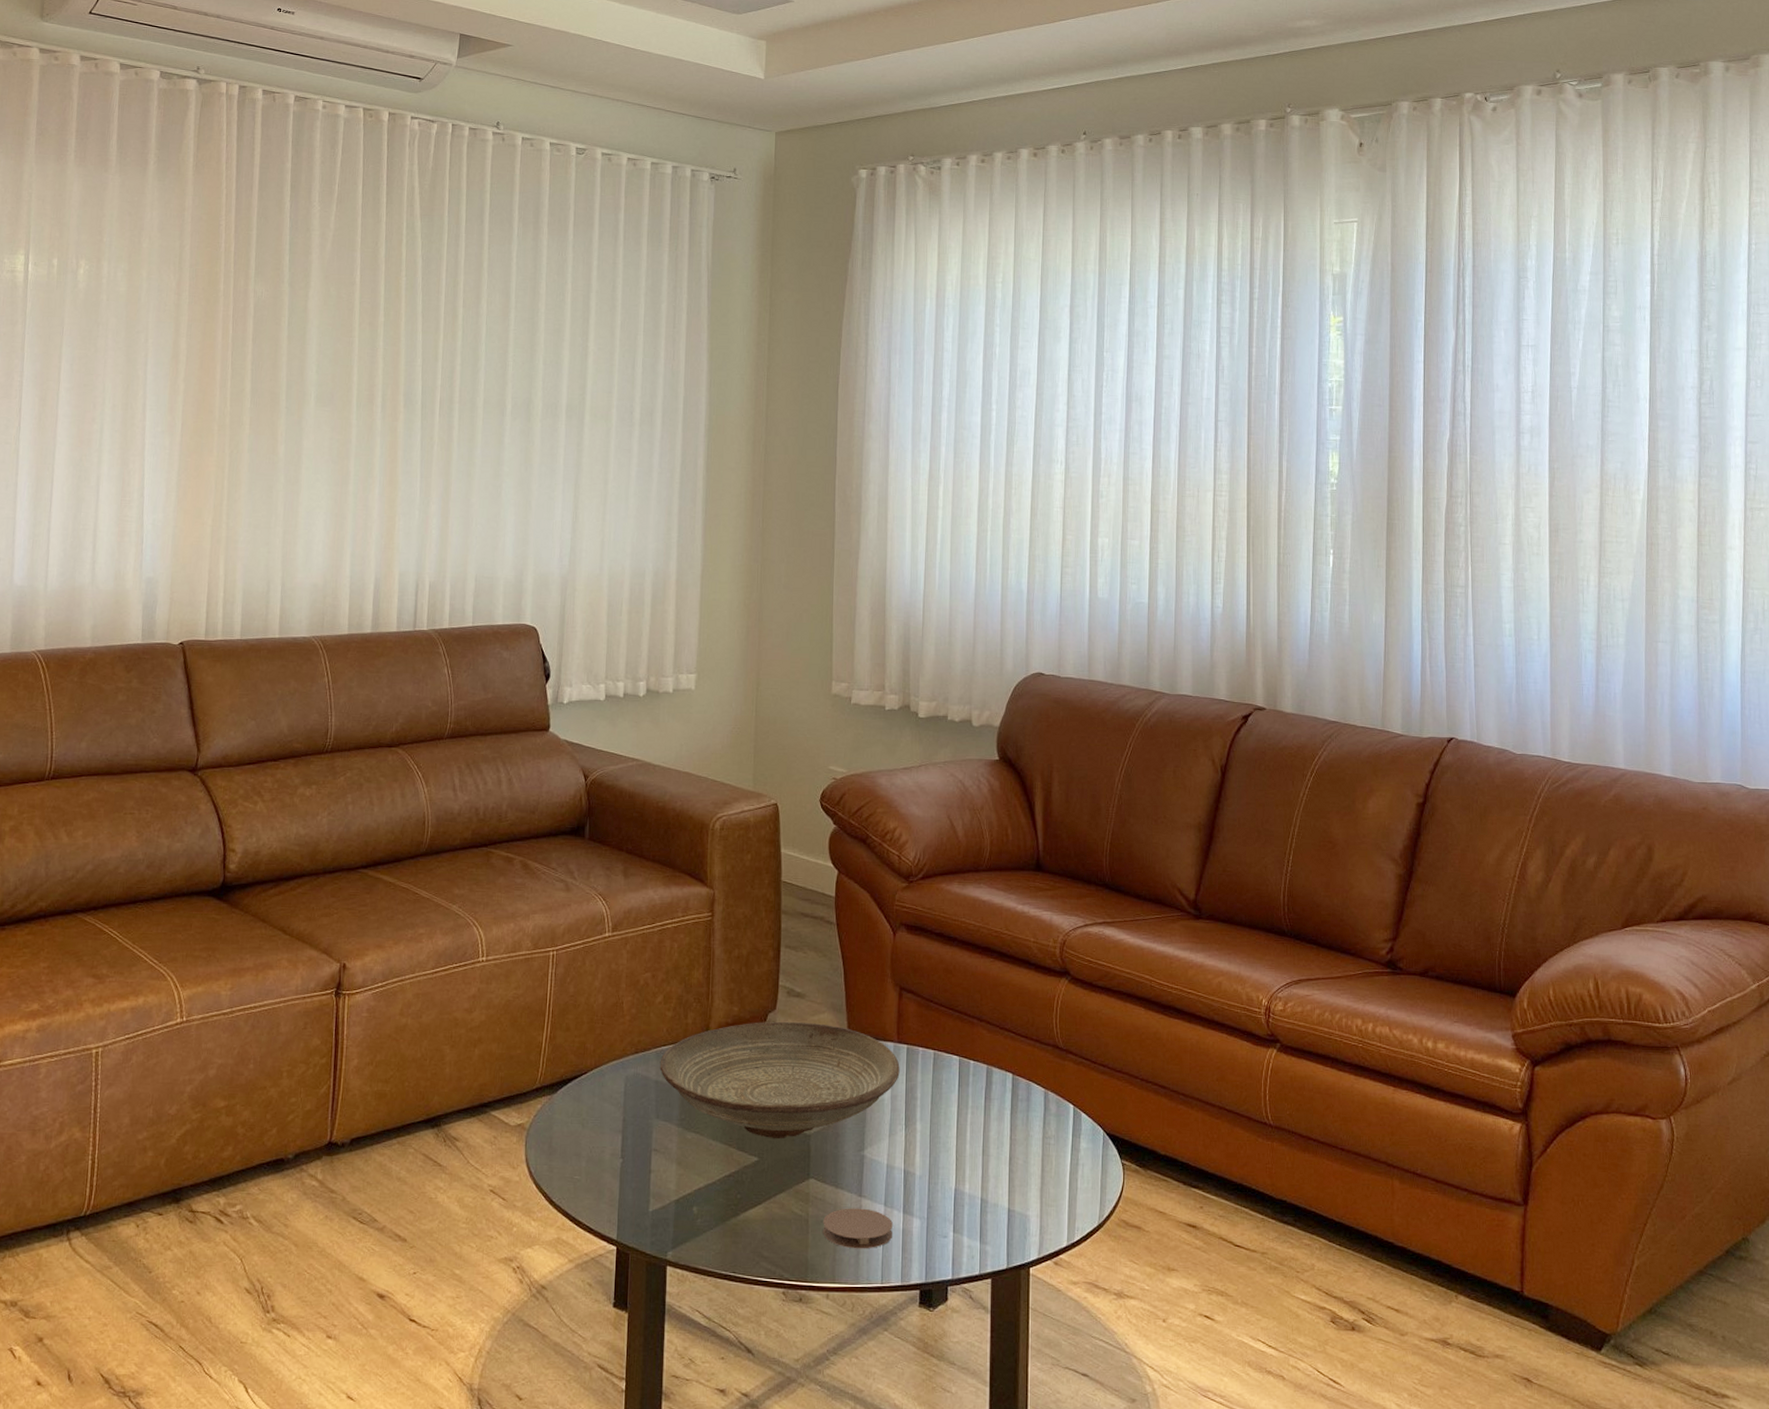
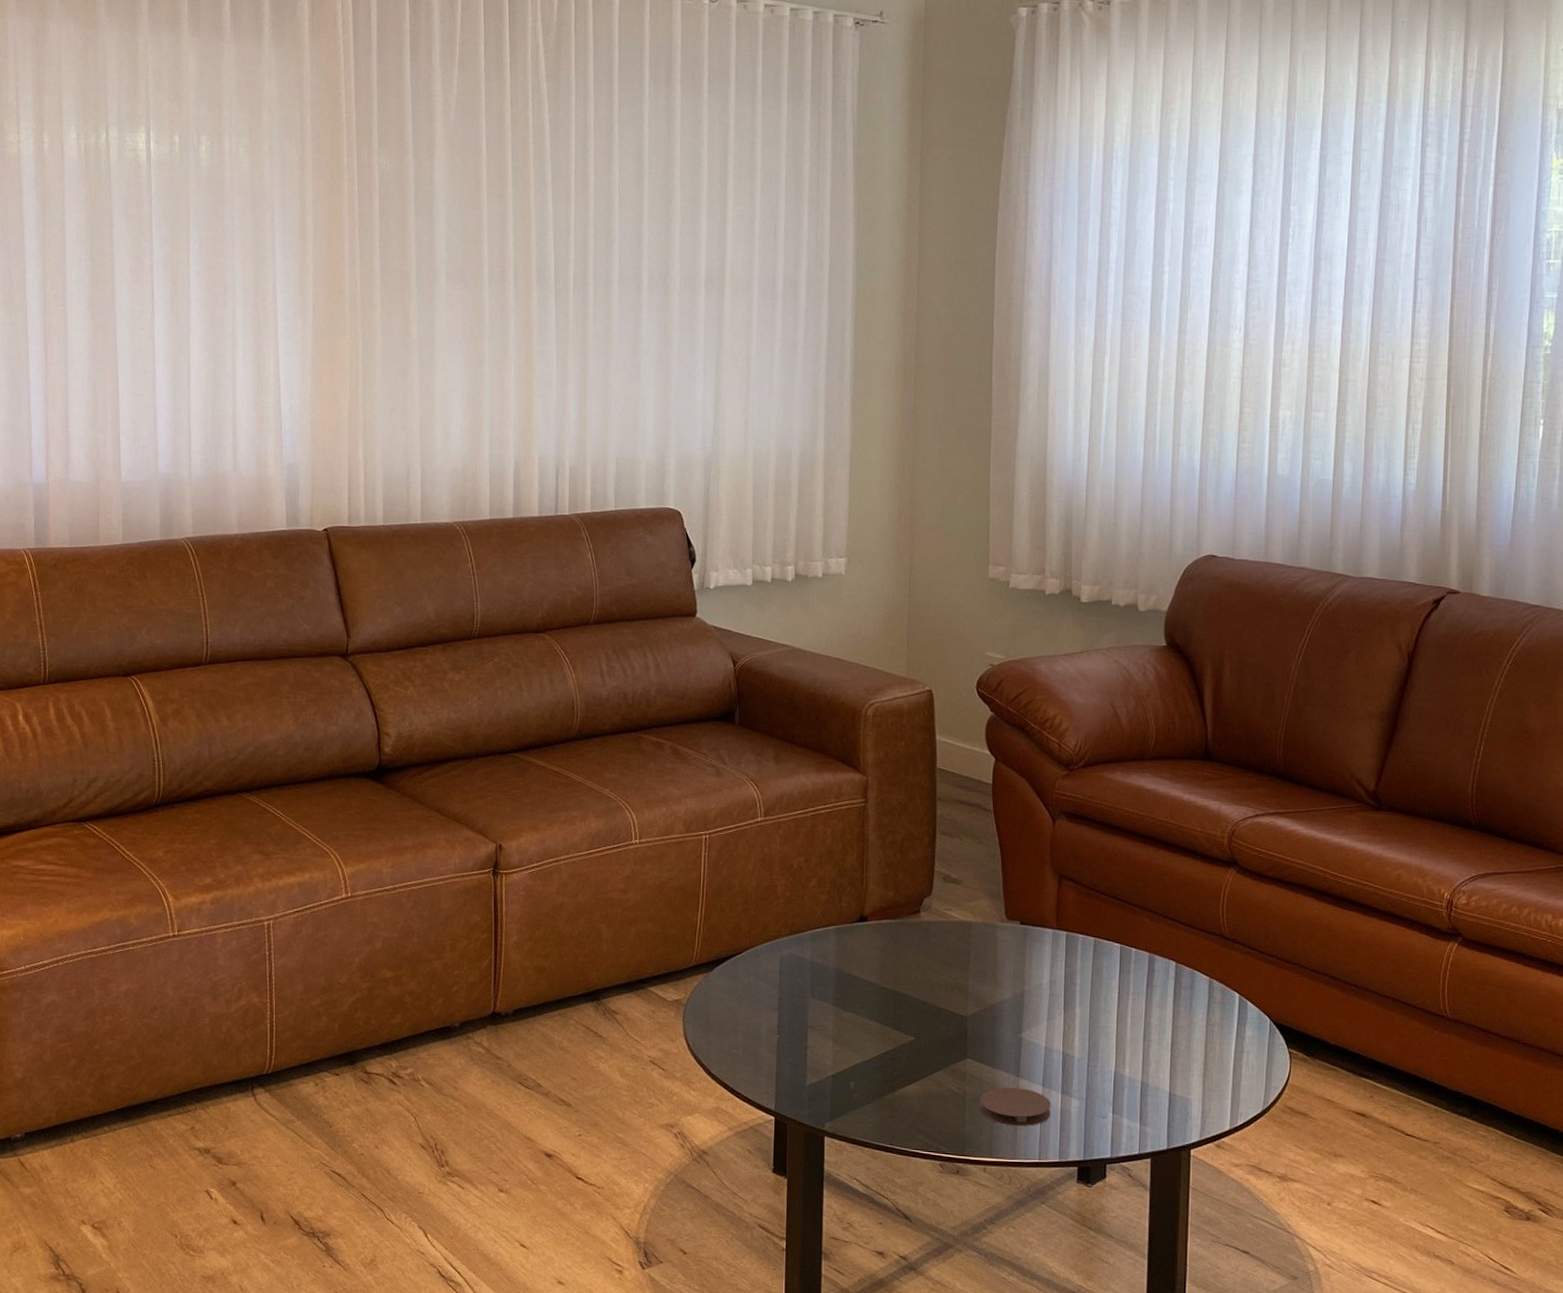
decorative bowl: present [659,1021,900,1139] -> none [814,906,1059,1020]

